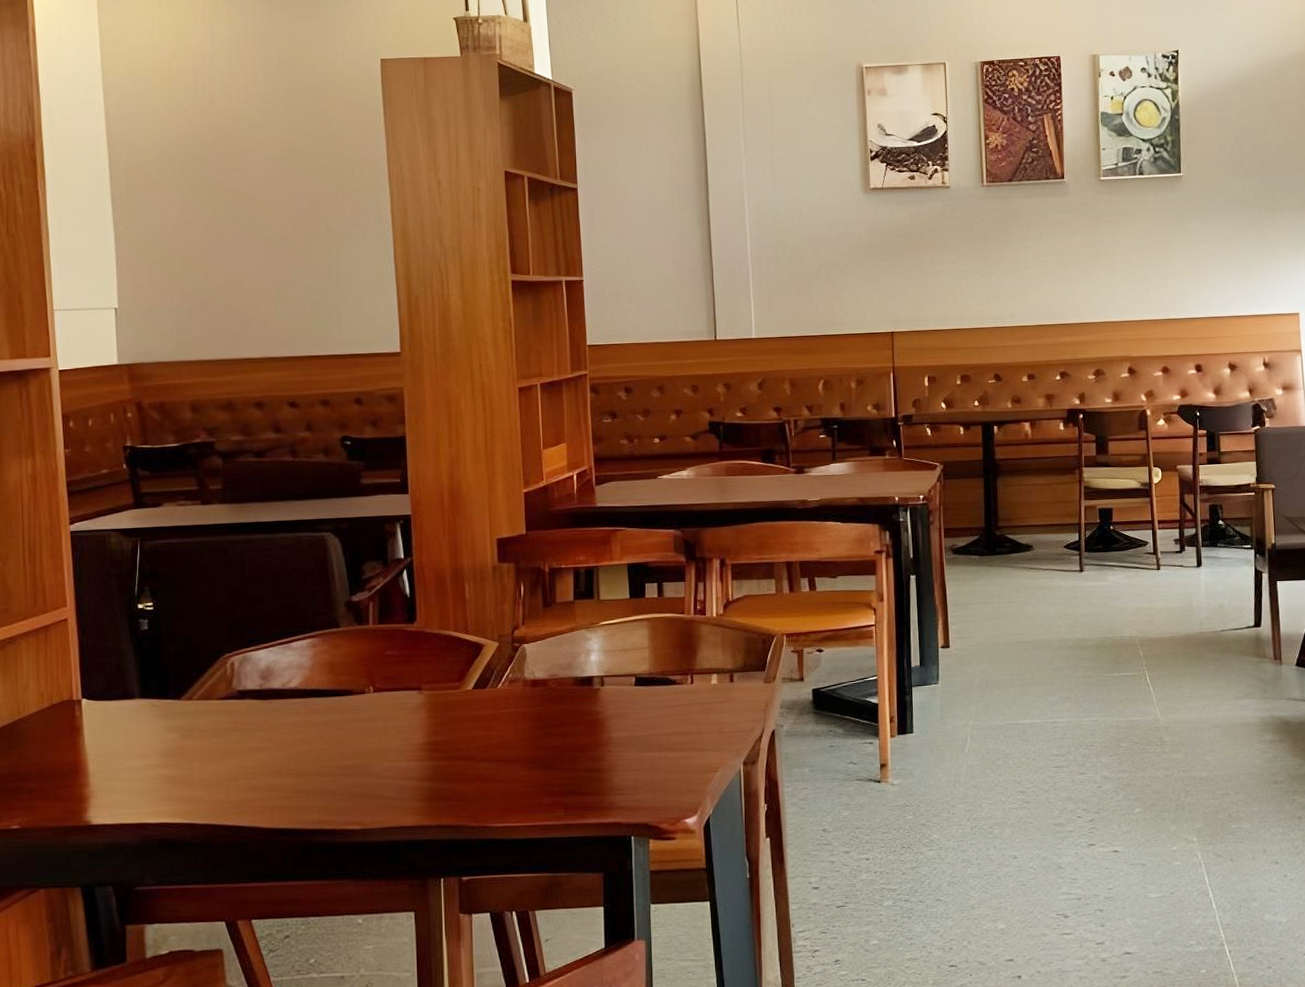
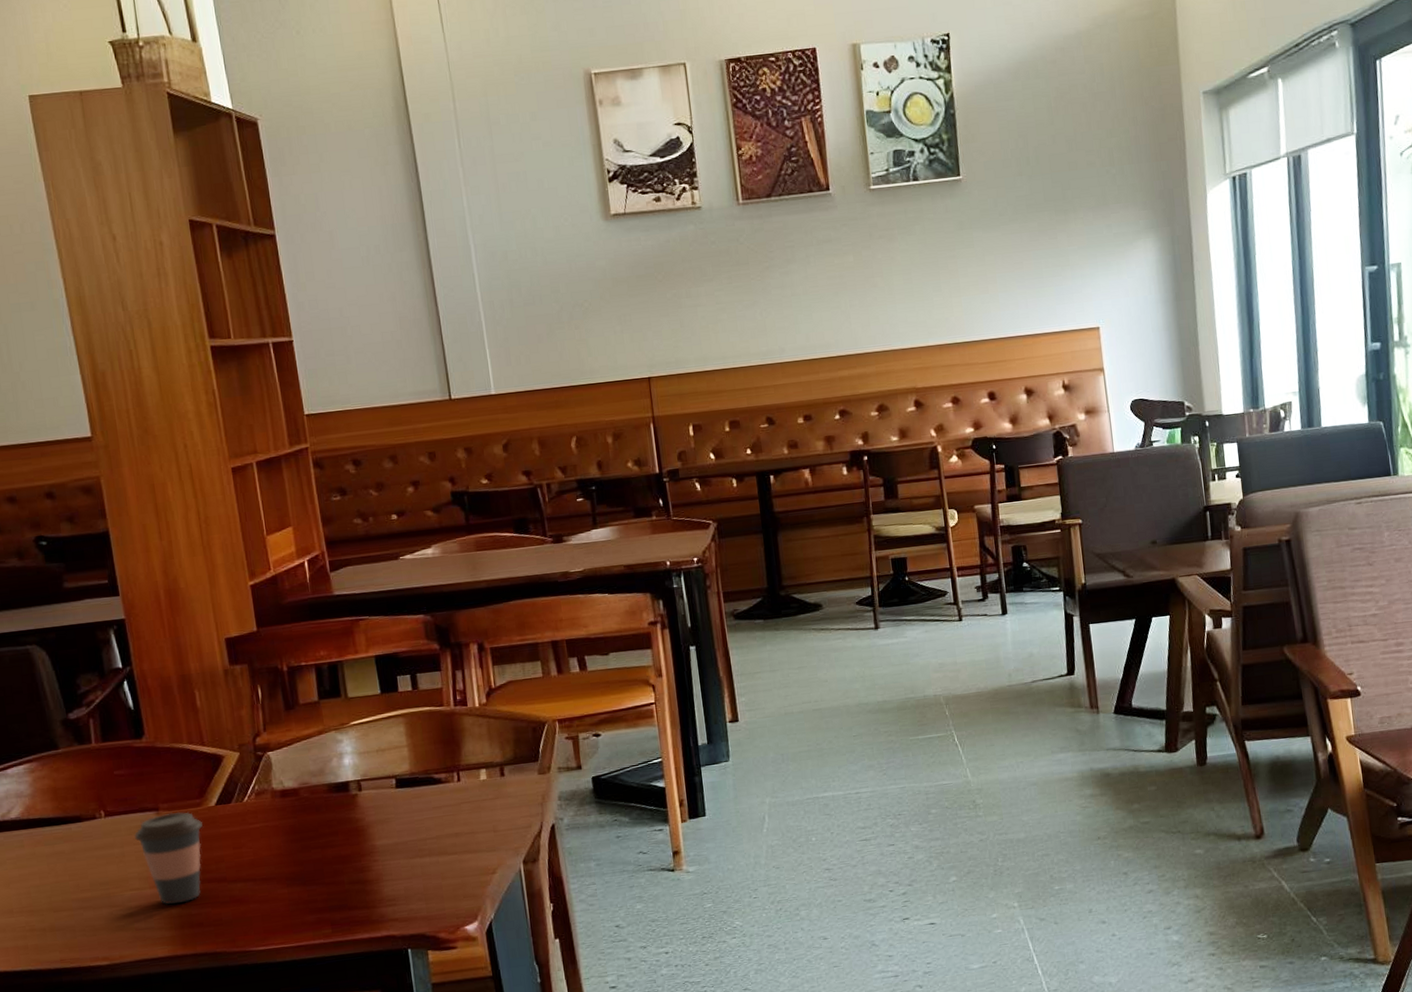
coffee cup: none [398,692,459,778] -> present [134,811,203,905]

